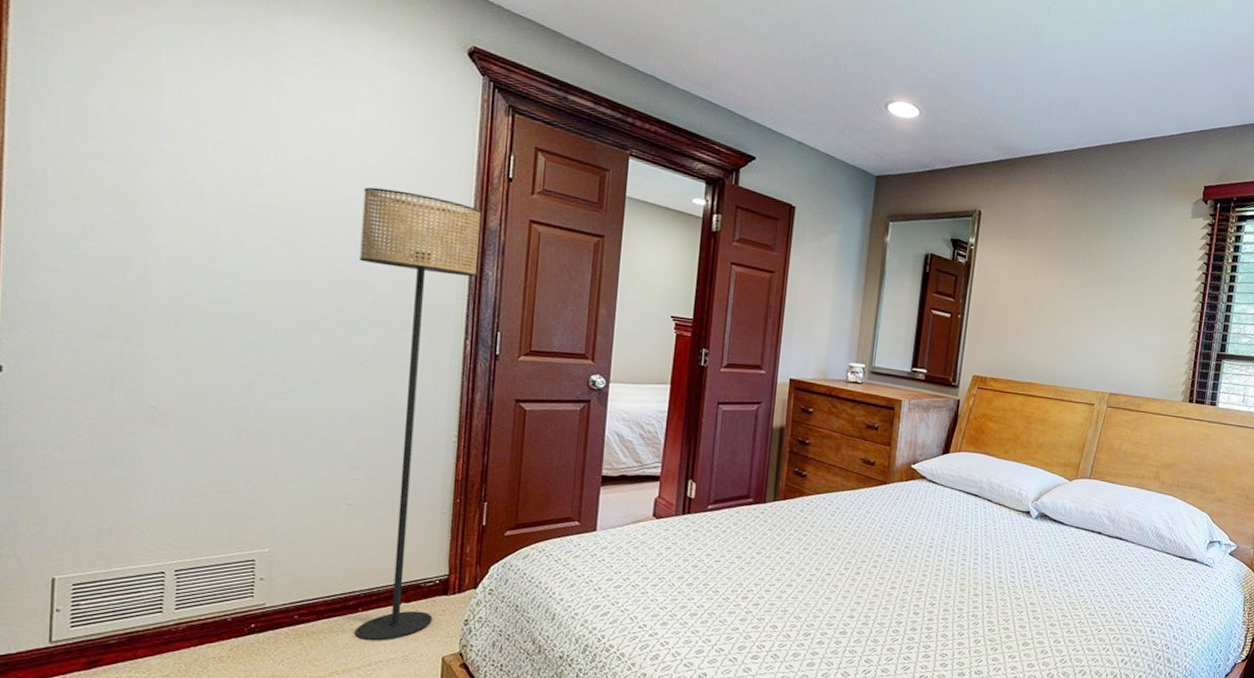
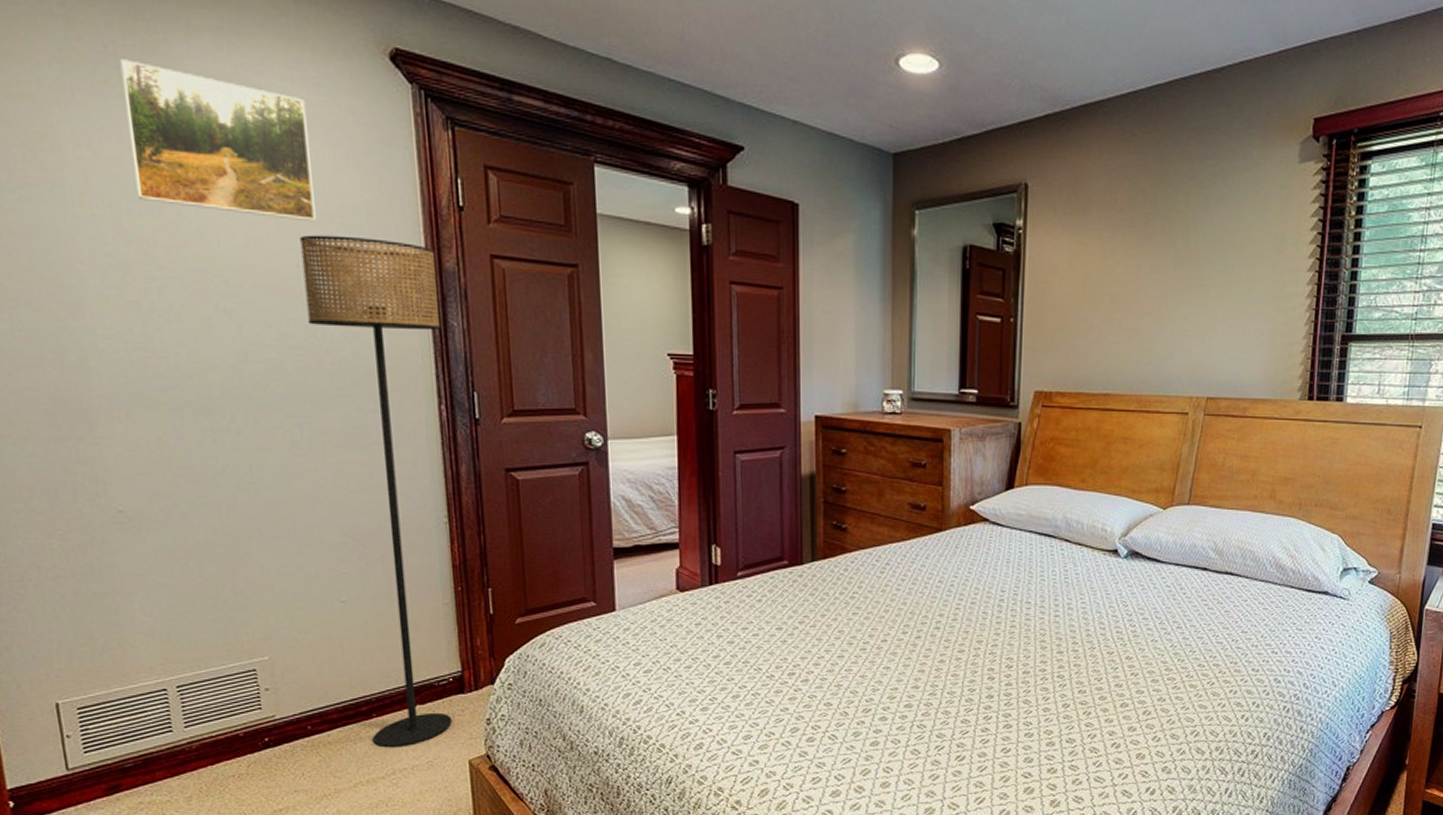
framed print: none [224,26,388,177] -> present [120,59,316,222]

